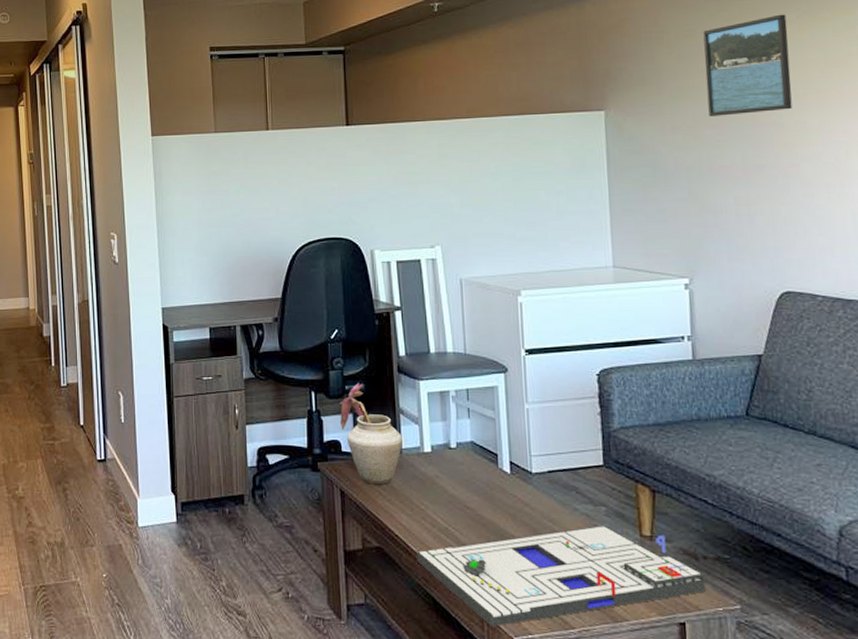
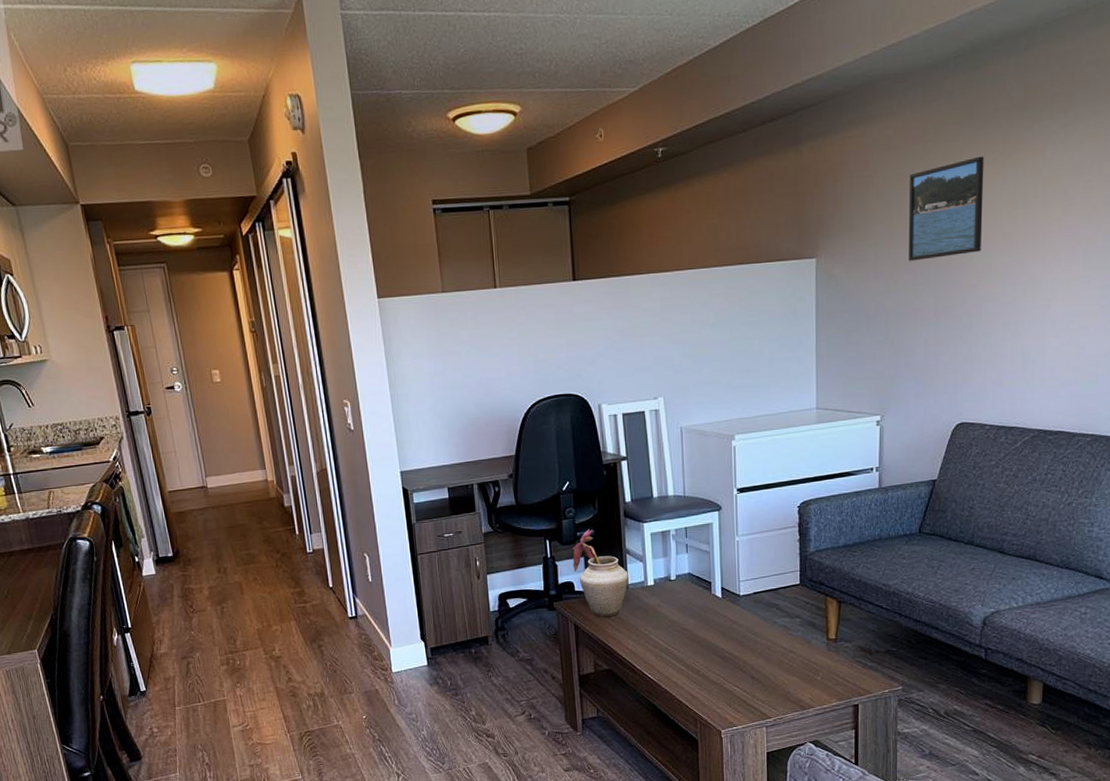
board game: present [417,524,706,627] -> none [641,633,876,724]

